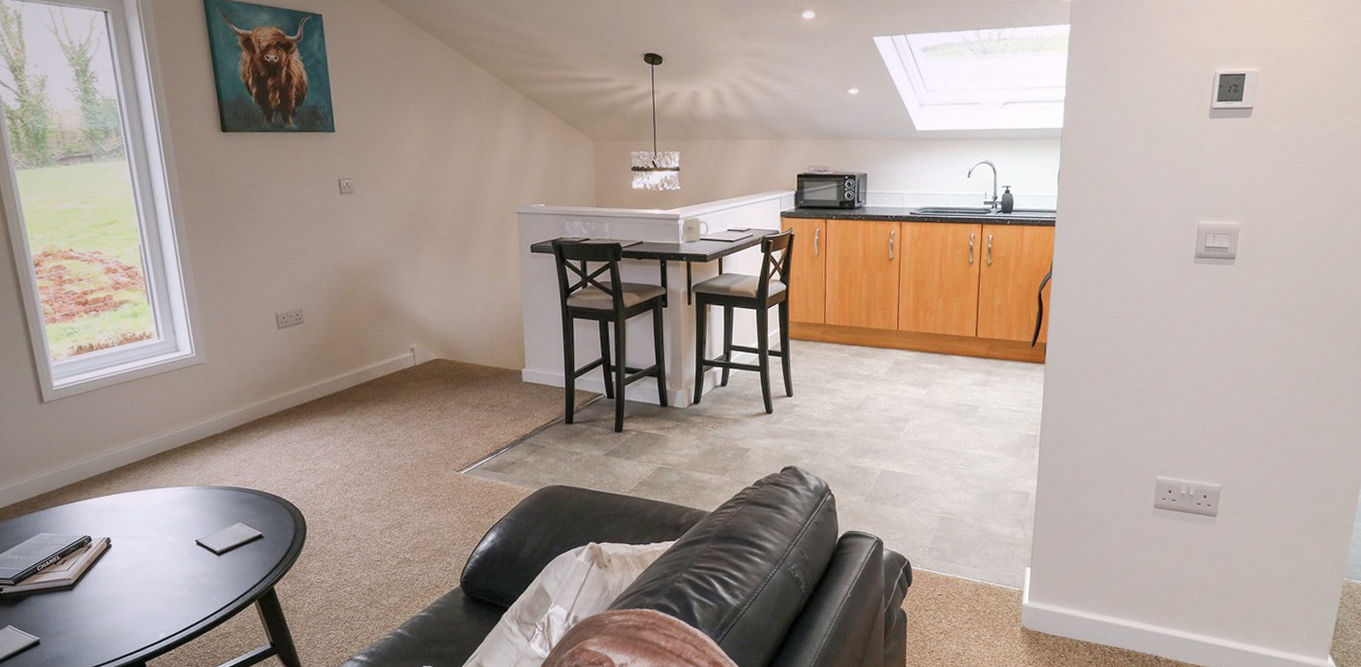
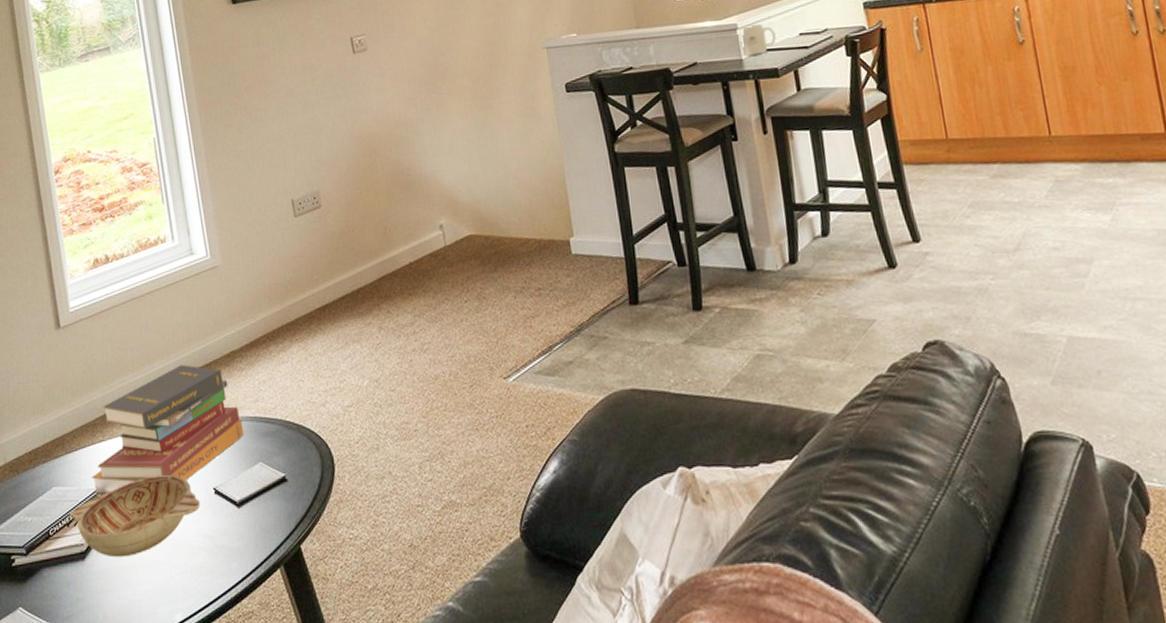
decorative bowl: none [56,528,184,590] -> present [69,475,201,558]
books: none [78,442,225,541] -> present [91,365,244,494]

